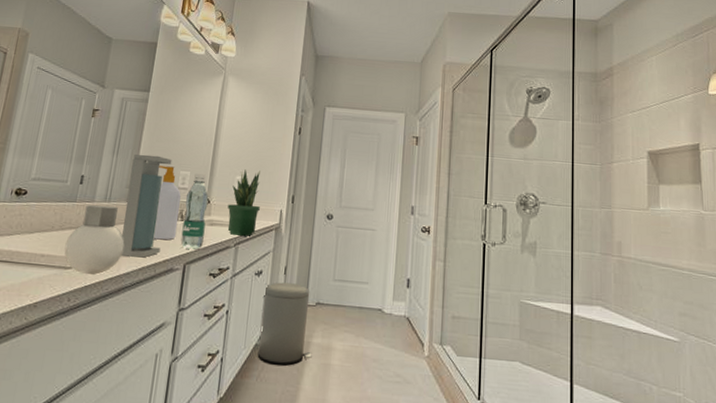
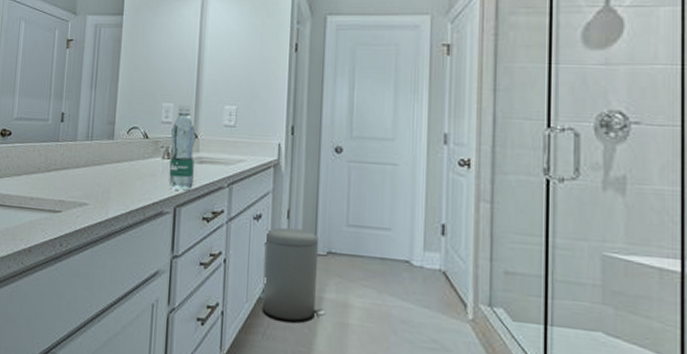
perfume bottle: present [64,205,125,276] -> none [52,144,111,220]
soap dispenser: present [121,154,172,258] -> none [107,86,153,200]
soap bottle: present [153,165,181,240] -> none [140,98,166,181]
planter: present [227,169,260,236] -> none [217,97,254,175]

